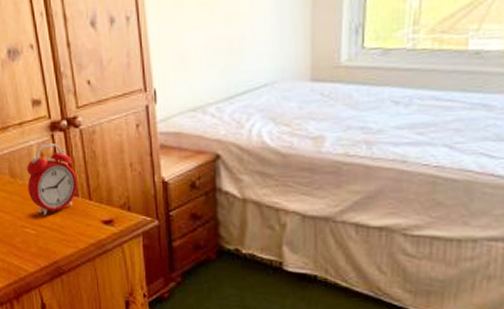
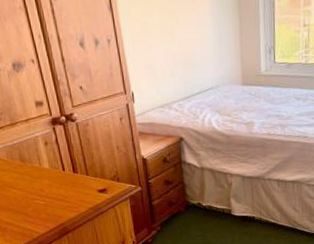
alarm clock: present [26,144,78,216] -> none [33,134,77,189]

